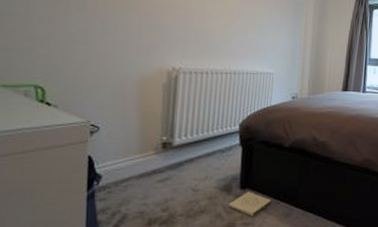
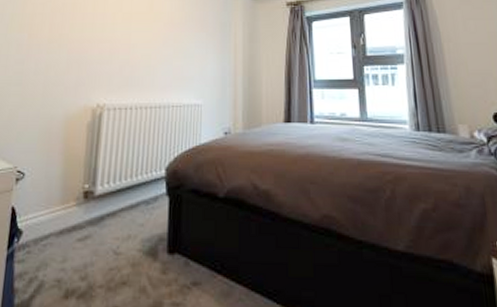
box: present [229,191,272,216] -> none [155,258,207,294]

